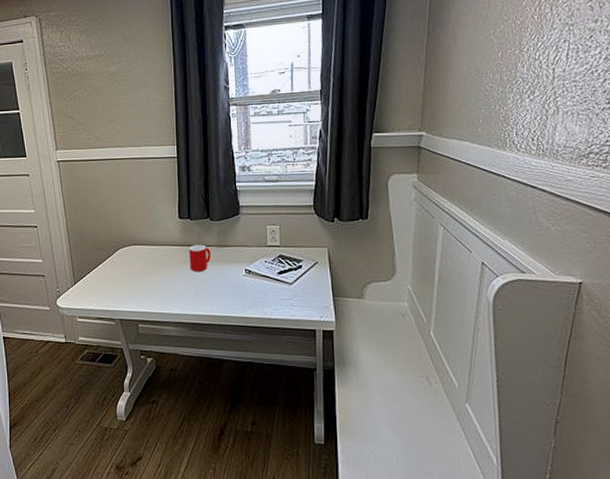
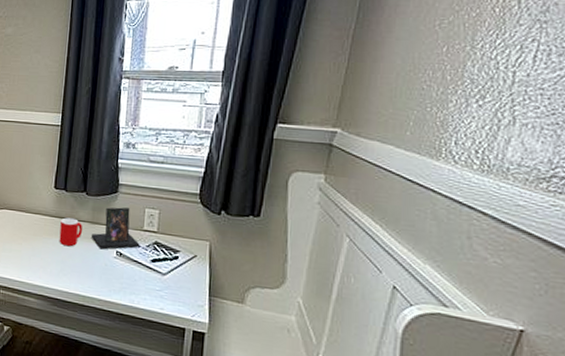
photo frame: none [219,227,266,270] -> present [91,207,140,250]

